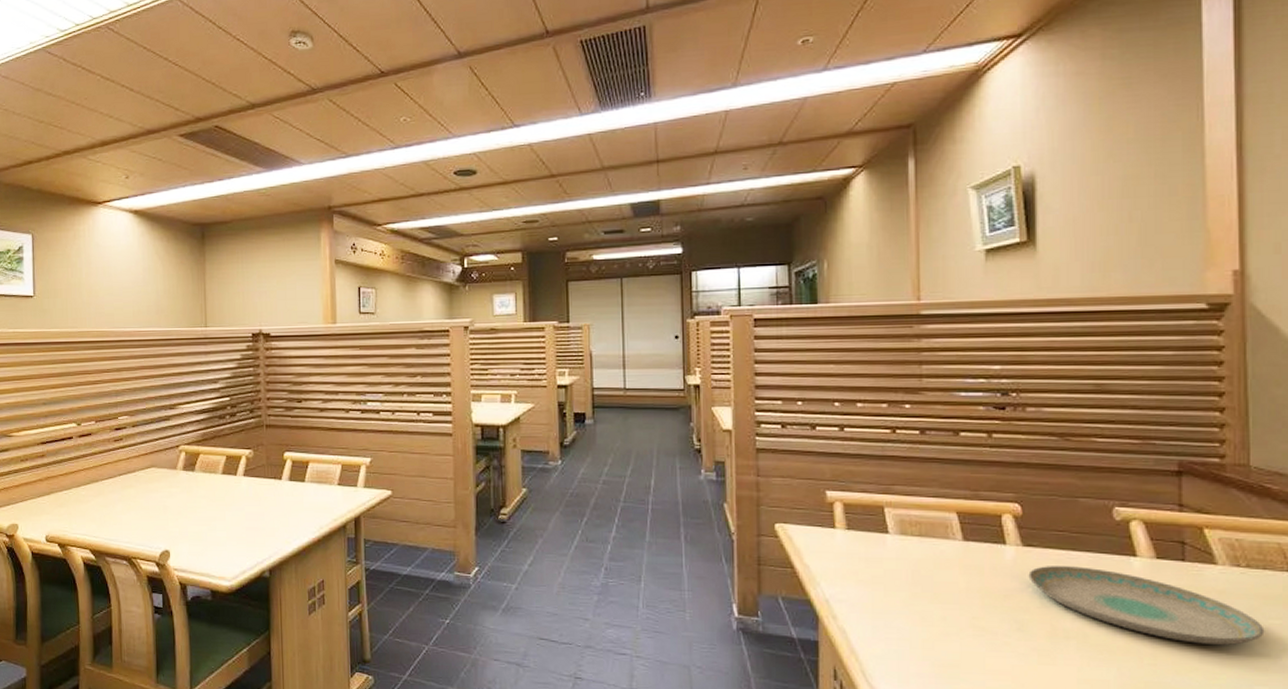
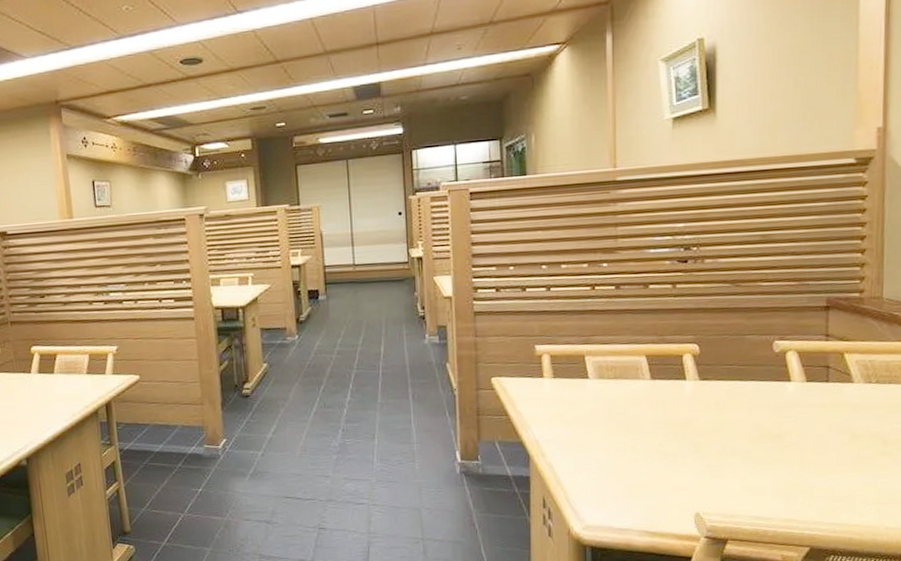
plate: present [1028,566,1265,646] -> none [704,394,888,450]

